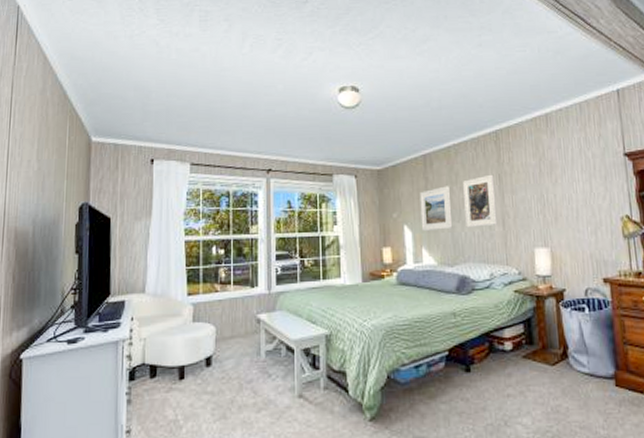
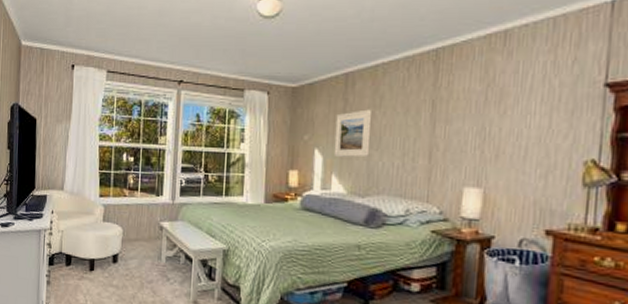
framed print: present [463,174,498,228] -> none [385,99,427,158]

